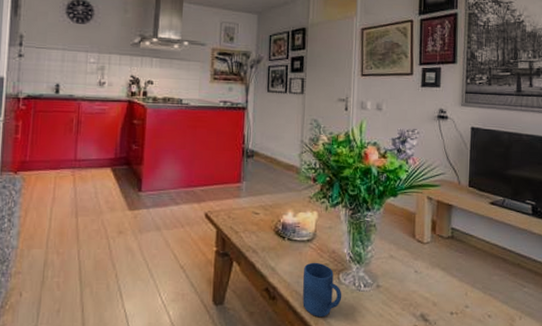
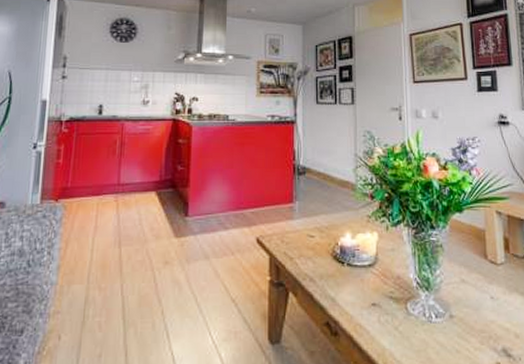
mug: present [303,262,342,317] -> none [367,290,412,355]

